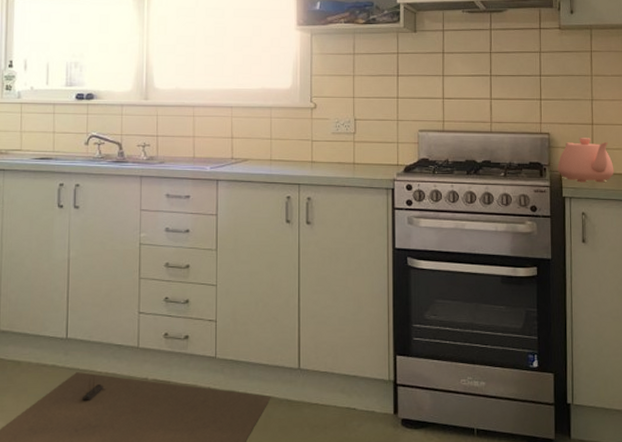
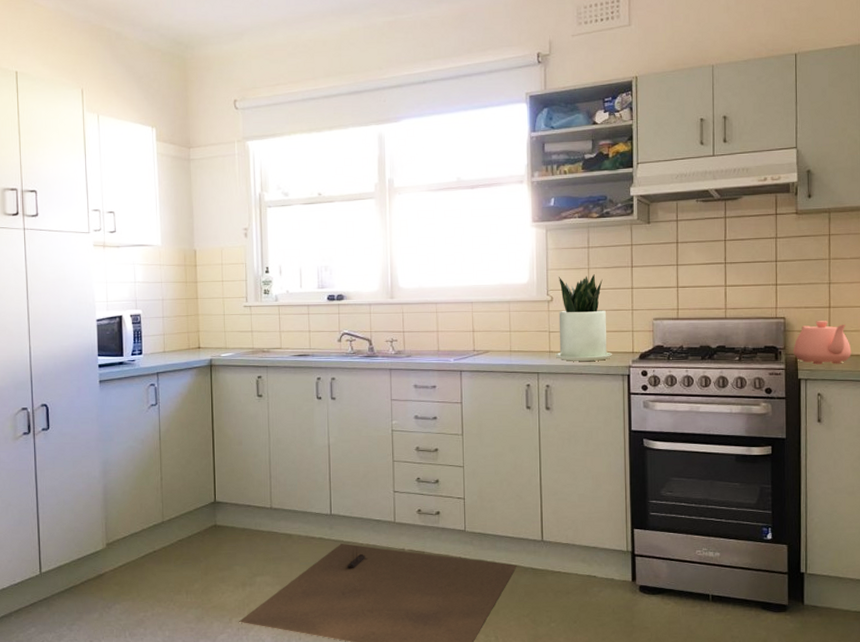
planter: none [317,82,376,173] -> present [555,274,612,361]

